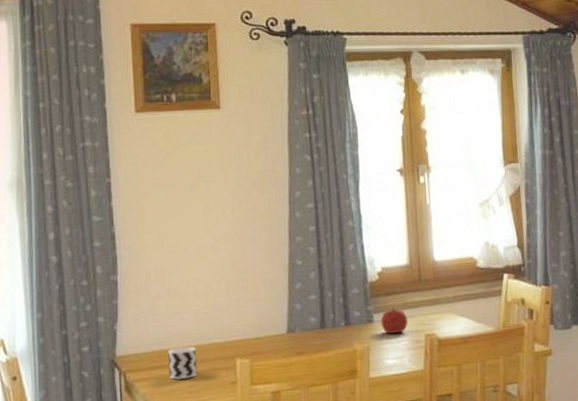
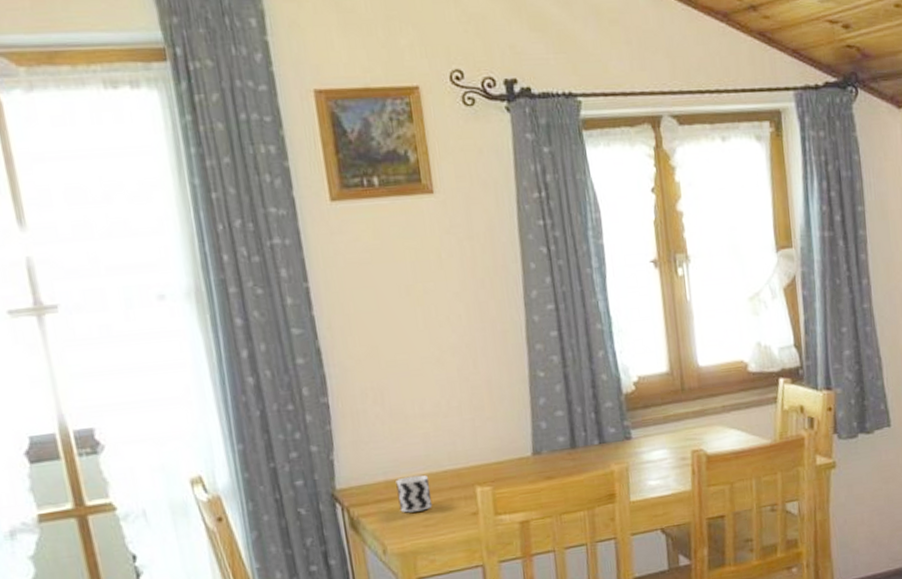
fruit: present [380,307,409,334] -> none [639,421,672,452]

